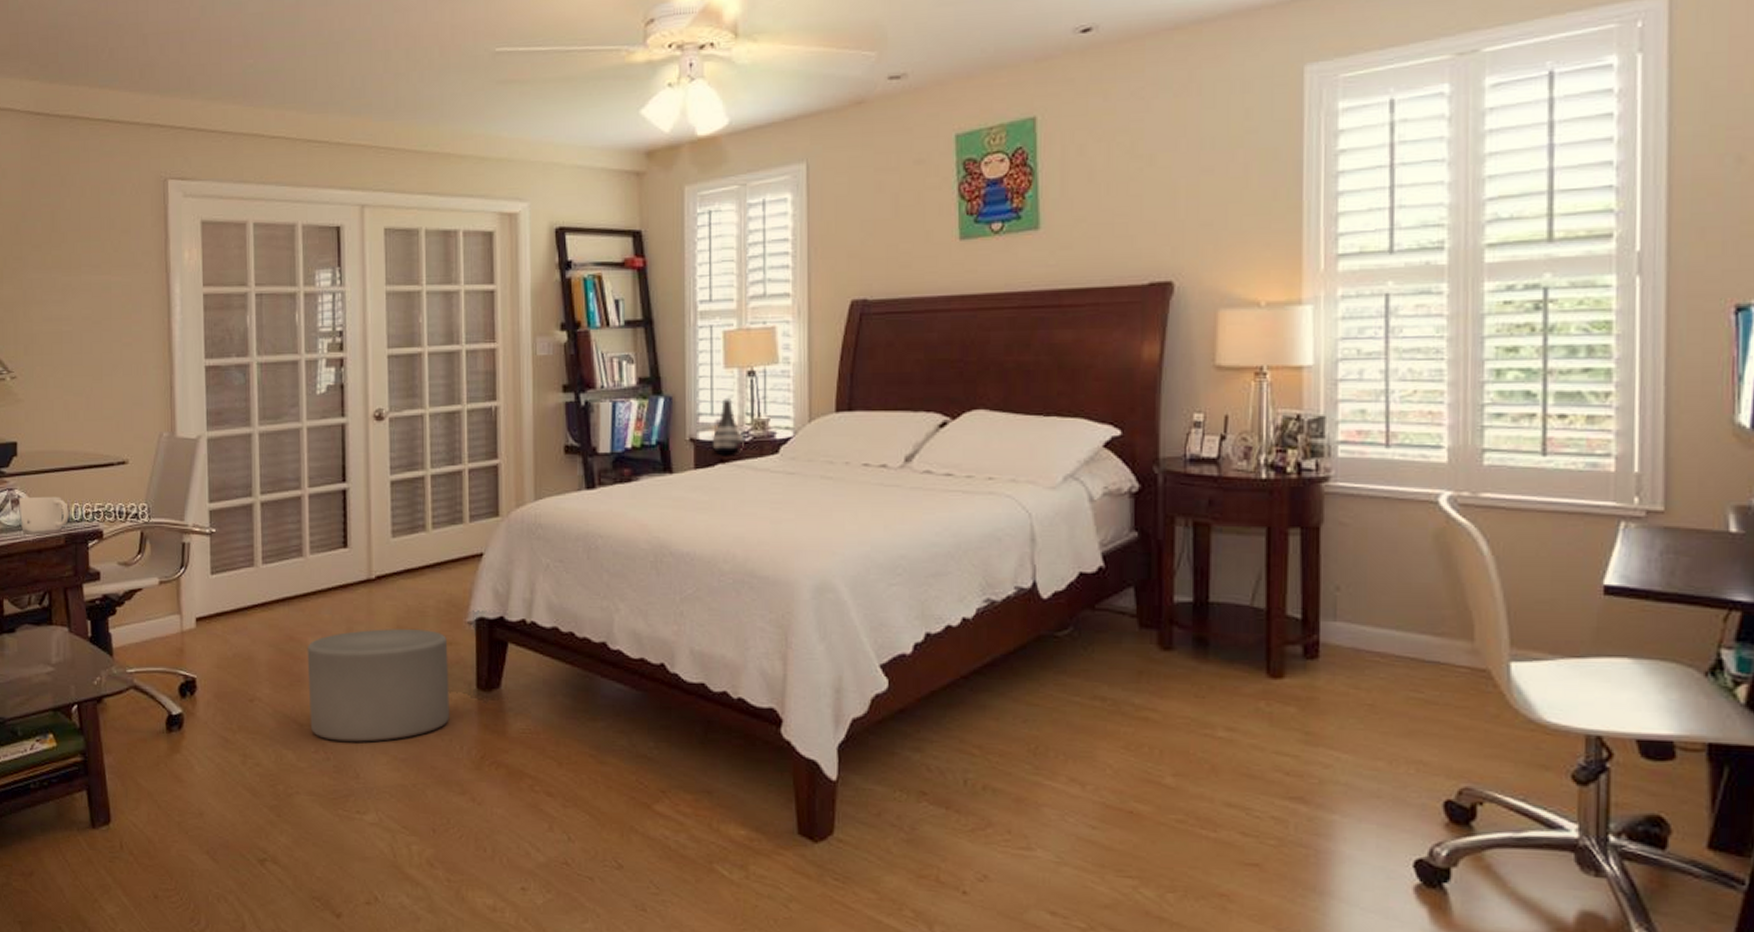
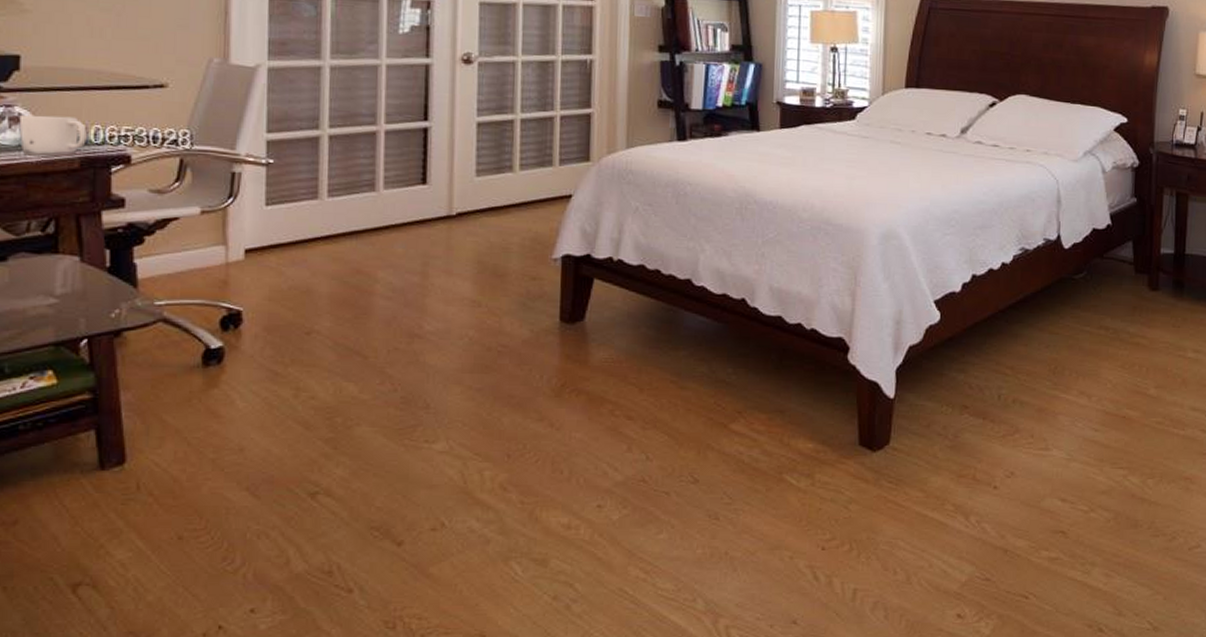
pouf: present [307,629,450,742] -> none [375,264,532,373]
vase: present [712,399,744,458] -> none [796,69,825,120]

